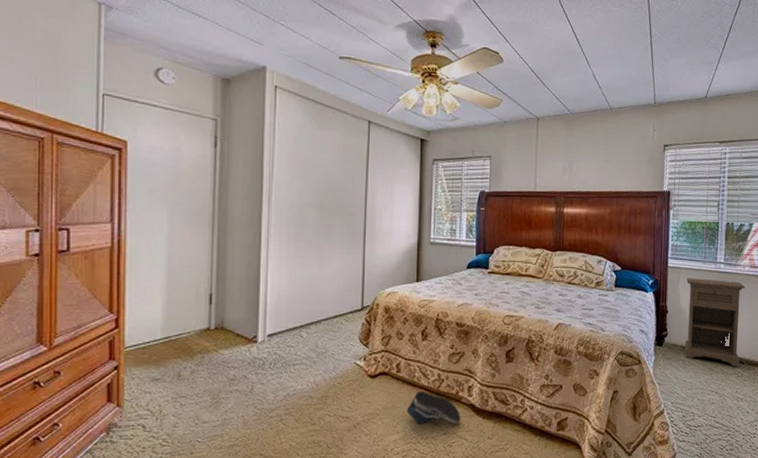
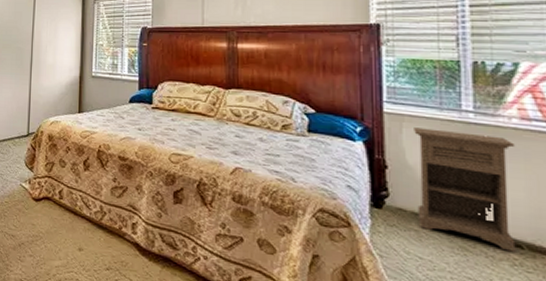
shoe: present [407,390,461,425] -> none [69,220,125,261]

